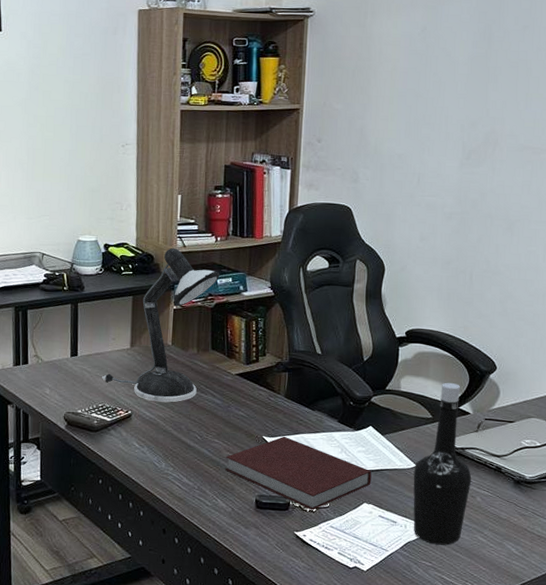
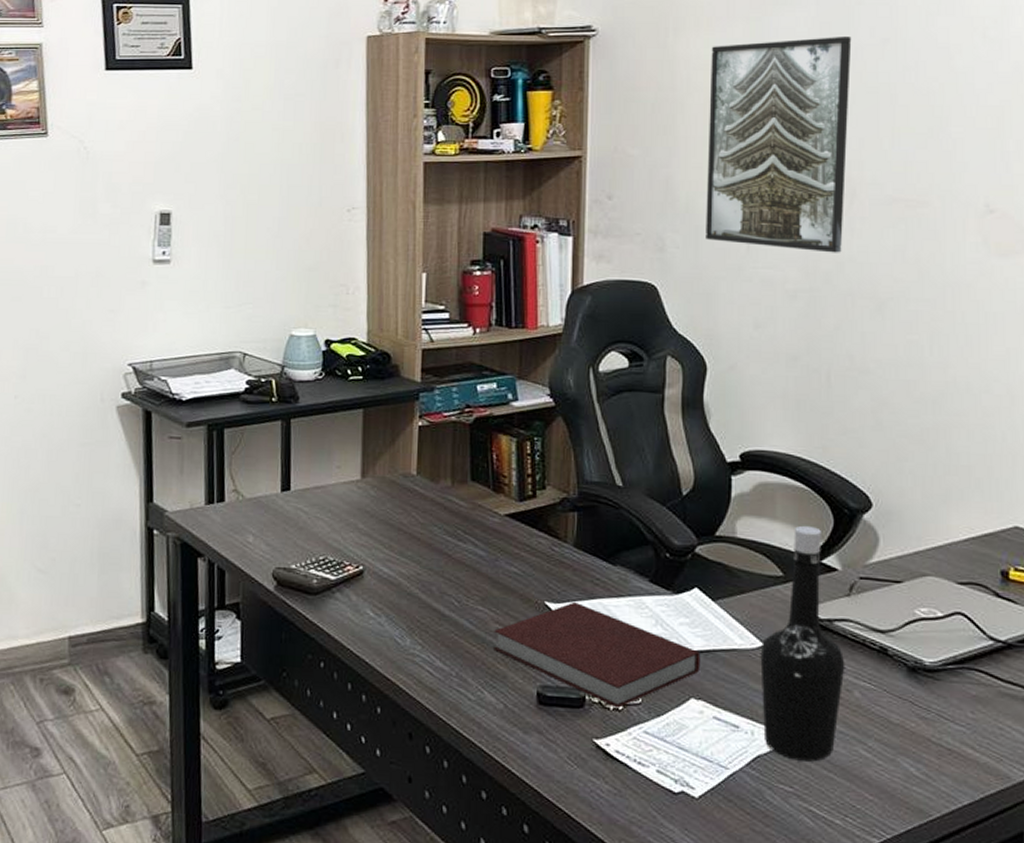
desk lamp: present [101,248,220,402] -> none [322,343,480,554]
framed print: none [388,22,501,186] -> present [706,35,852,253]

